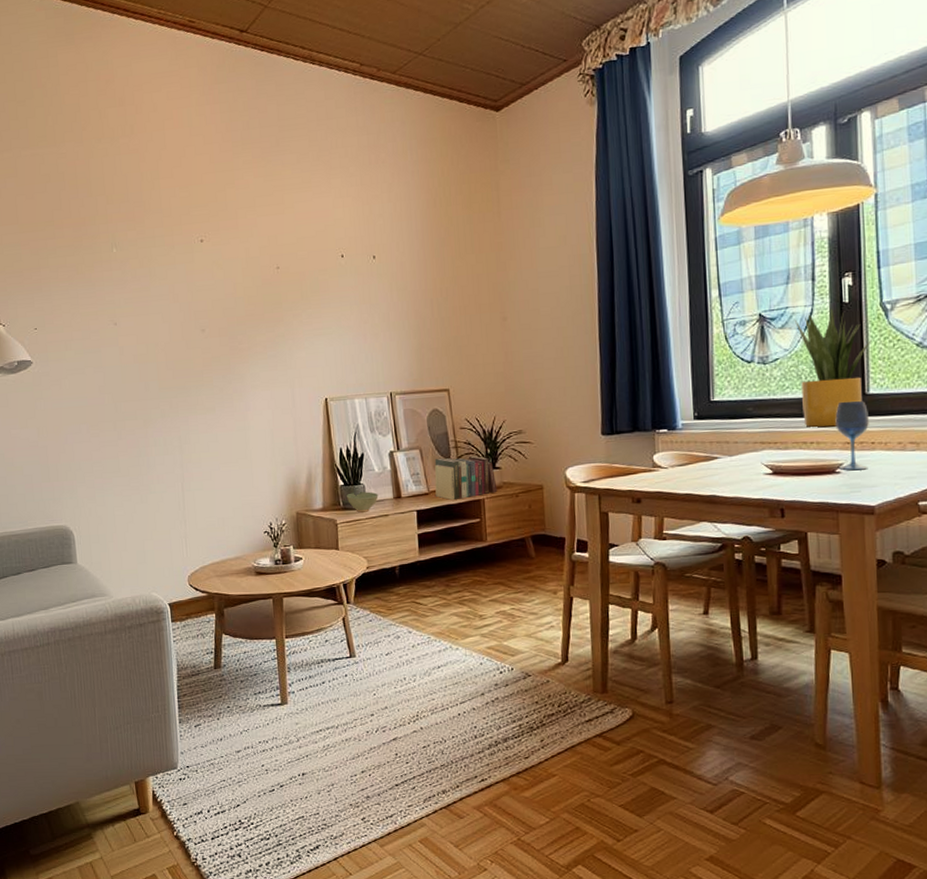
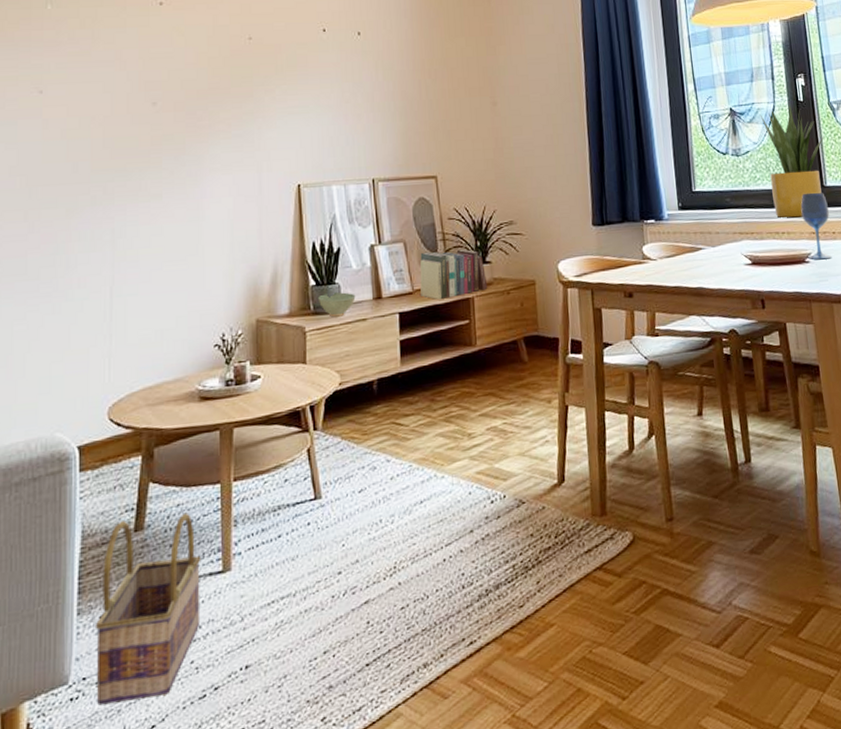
basket: none [192,658,267,786] -> present [94,512,201,706]

